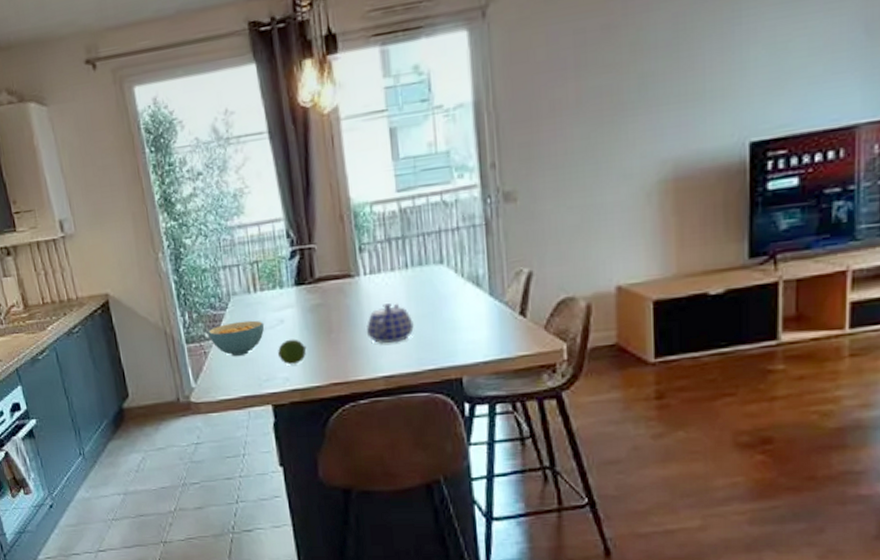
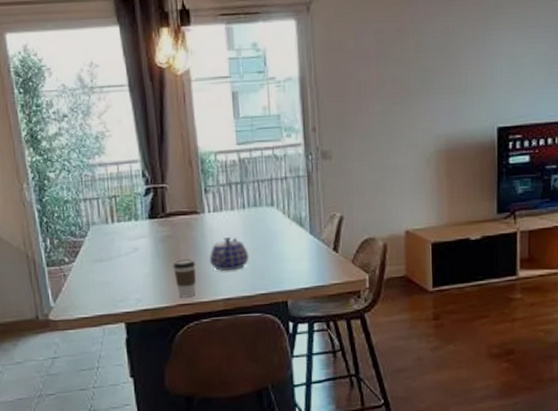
cereal bowl: present [208,320,265,356] -> none [68,247,120,279]
fruit: present [278,339,307,365] -> none [132,265,157,288]
coffee cup: none [324,330,352,376] -> present [173,259,196,298]

